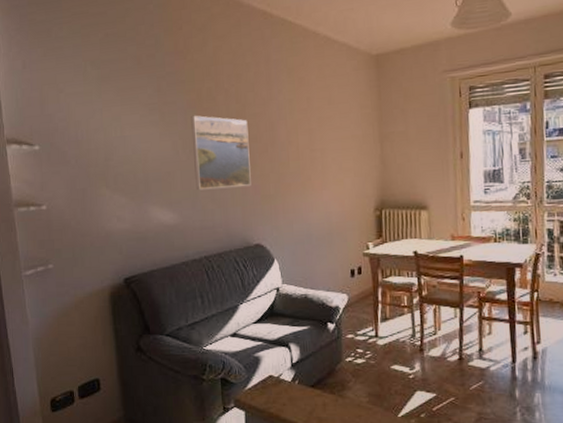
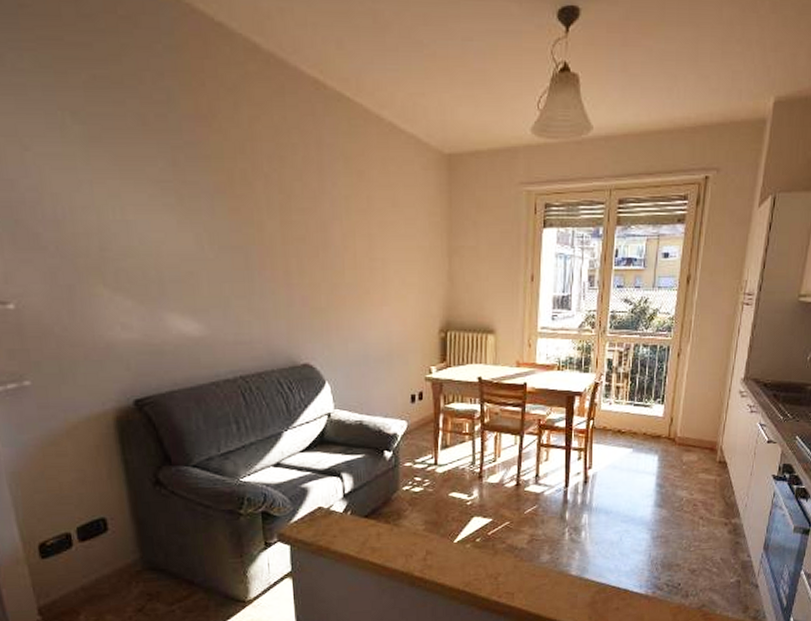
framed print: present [191,115,251,191] -> none [219,202,298,297]

